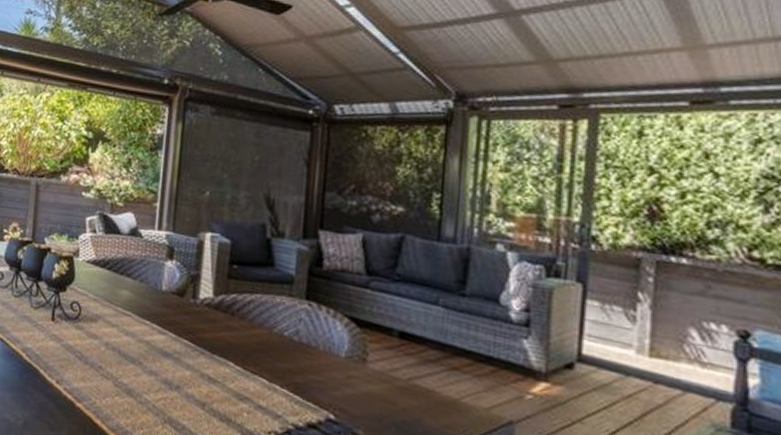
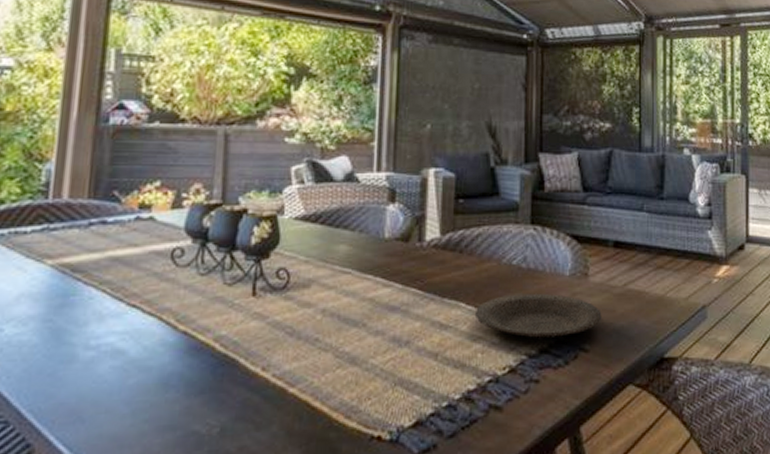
plate: none [242,363,380,418] -> present [474,293,602,339]

